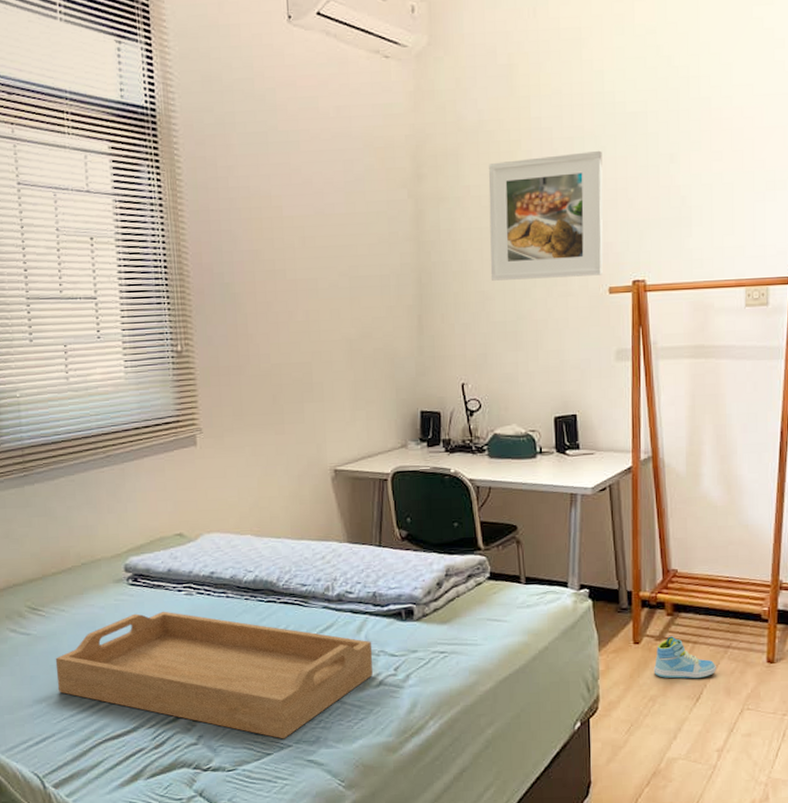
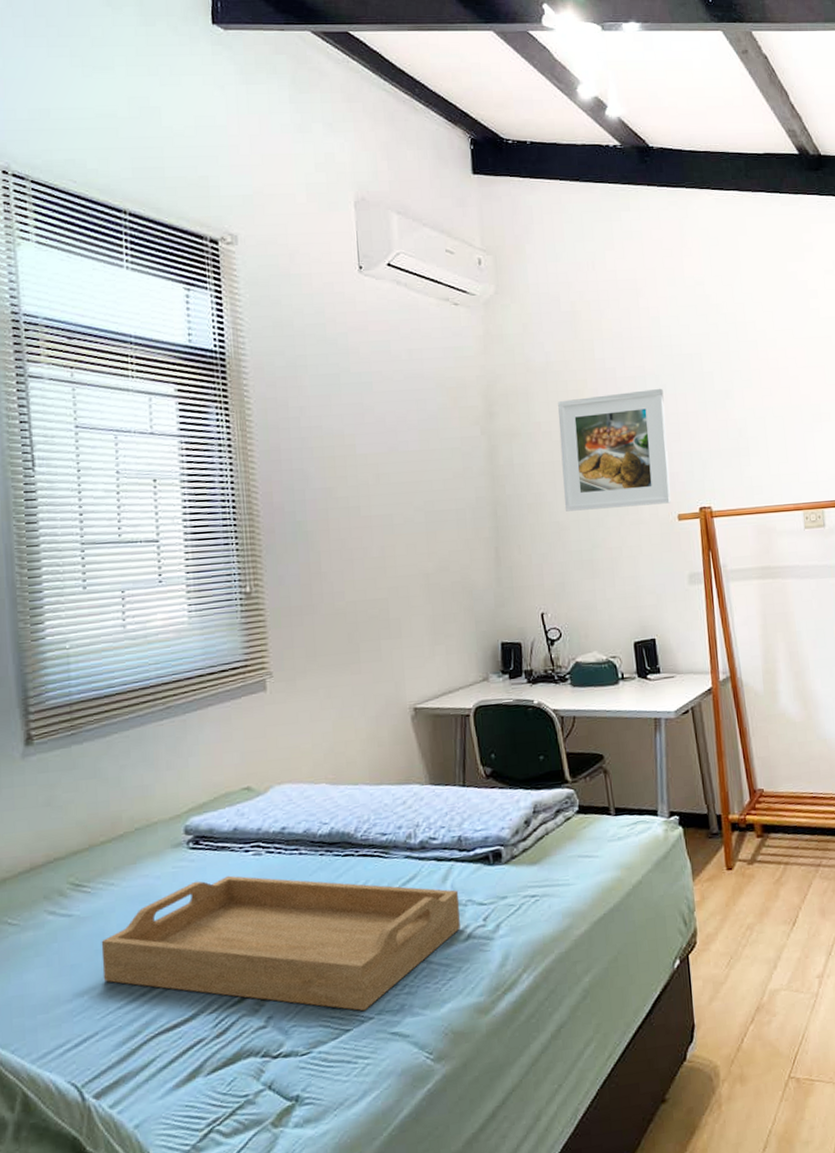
sneaker: present [653,636,716,679] -> none [748,858,809,904]

